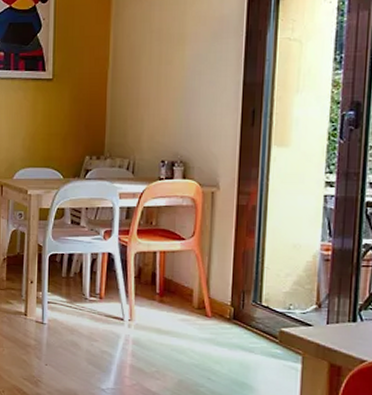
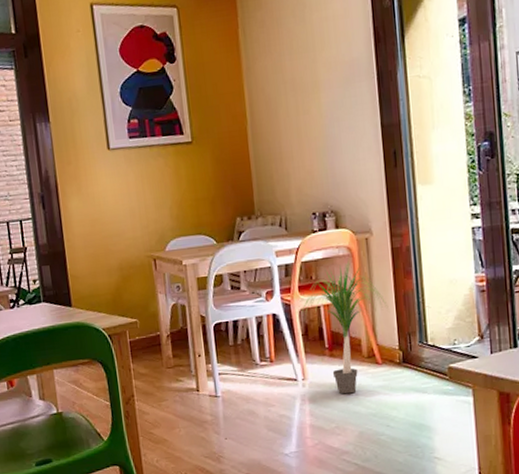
potted plant: none [136,210,226,341] -> present [301,259,389,395]

